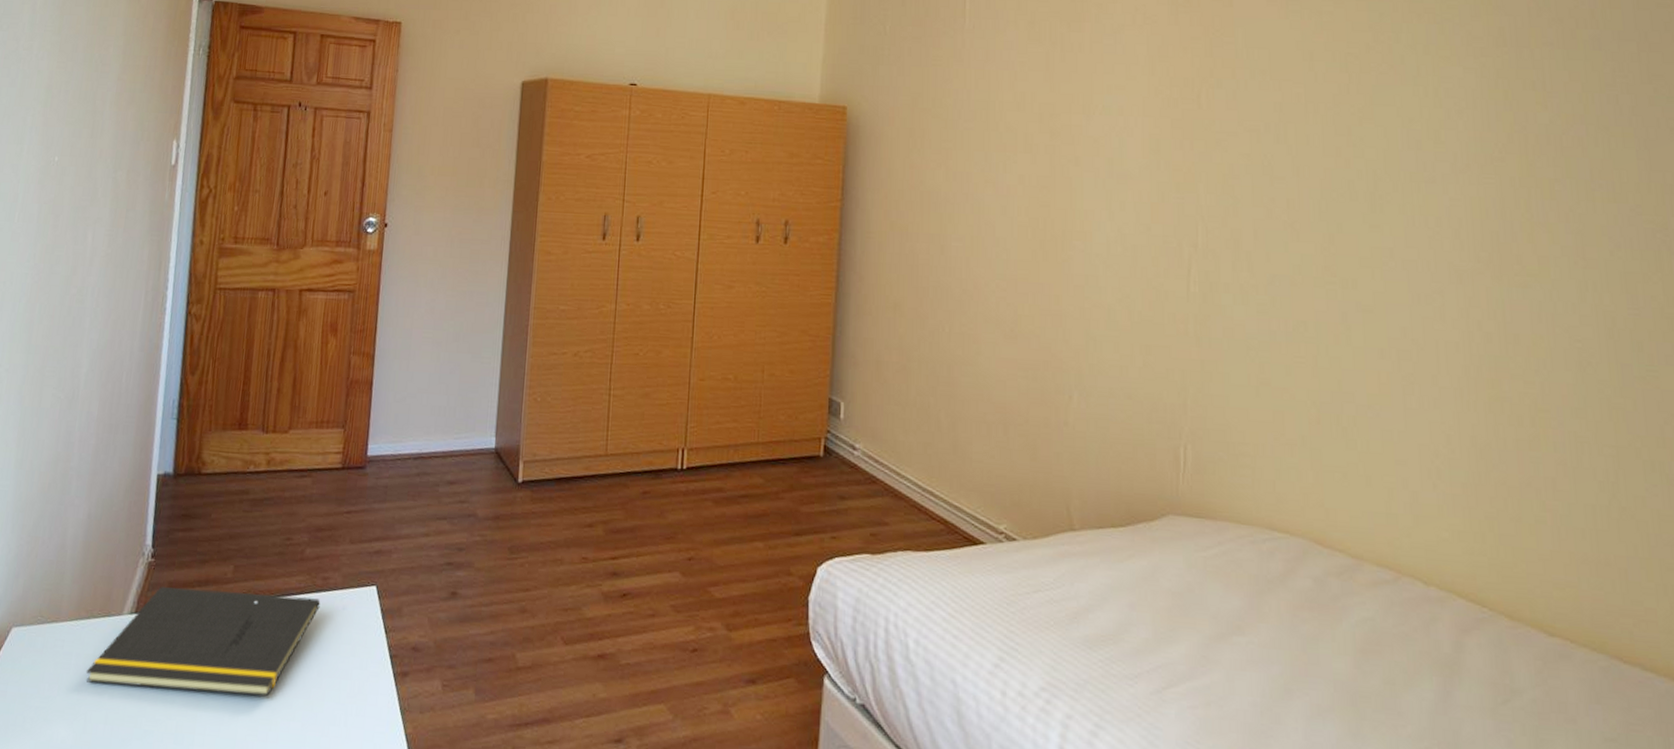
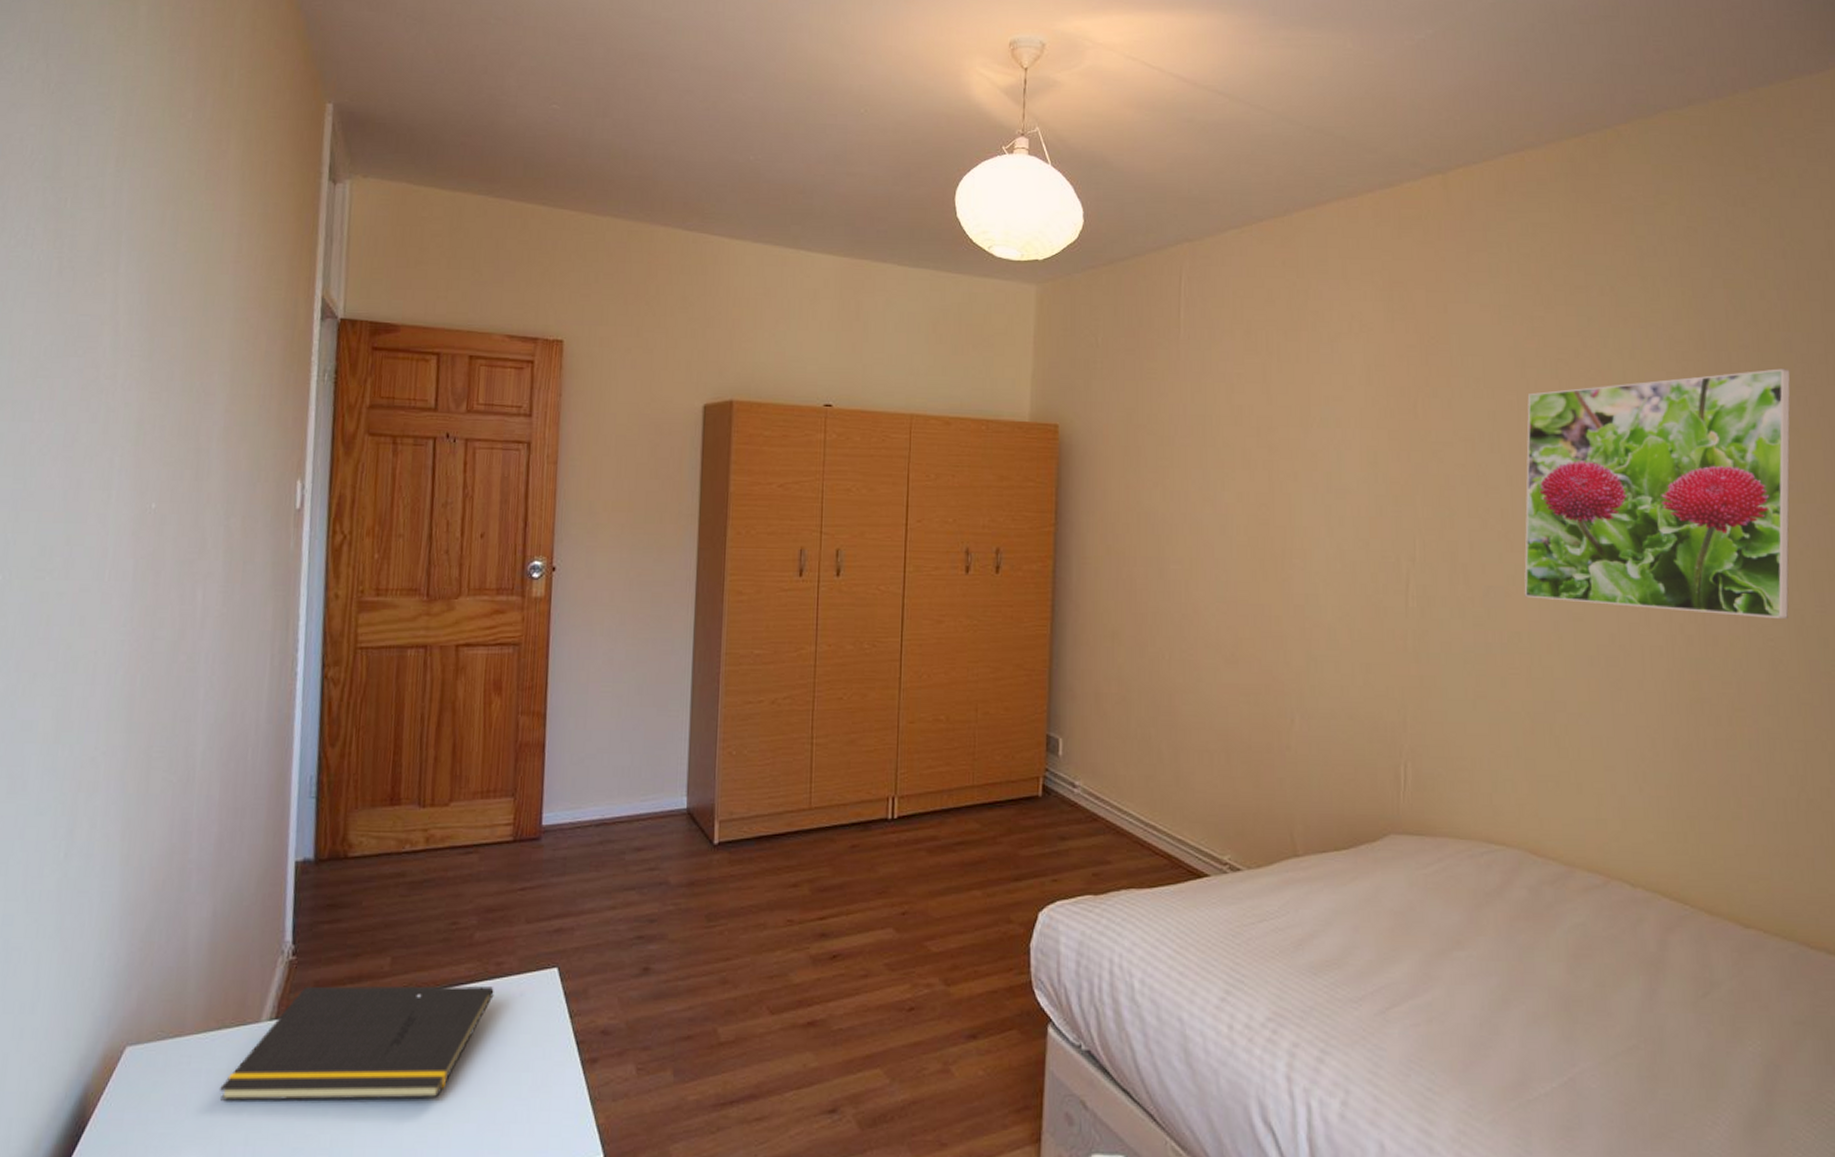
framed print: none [1310,66,1599,321] -> present [1524,368,1791,620]

